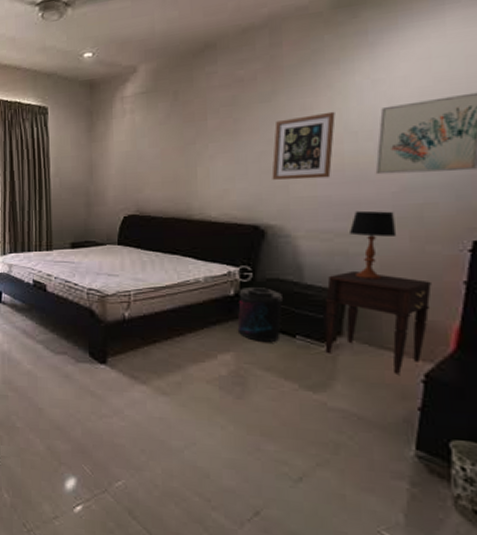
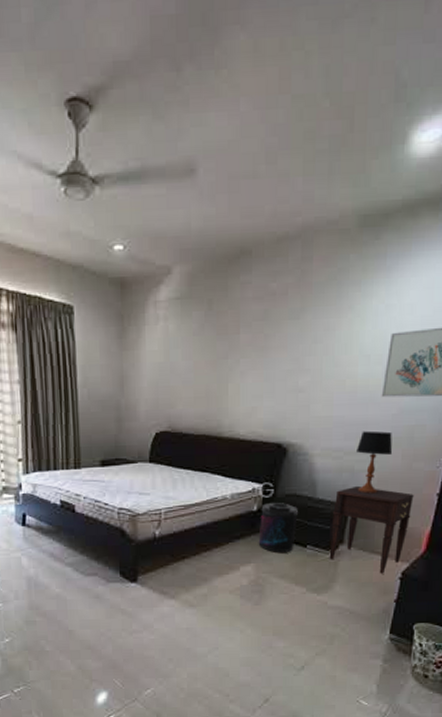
wall art: present [271,111,335,180] -> none [295,333,353,400]

